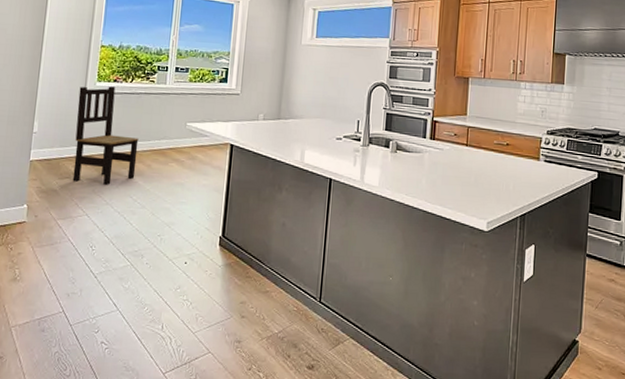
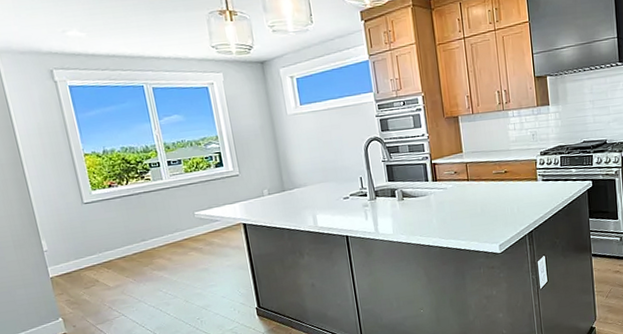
dining chair: present [72,86,139,185] -> none [76,192,159,288]

